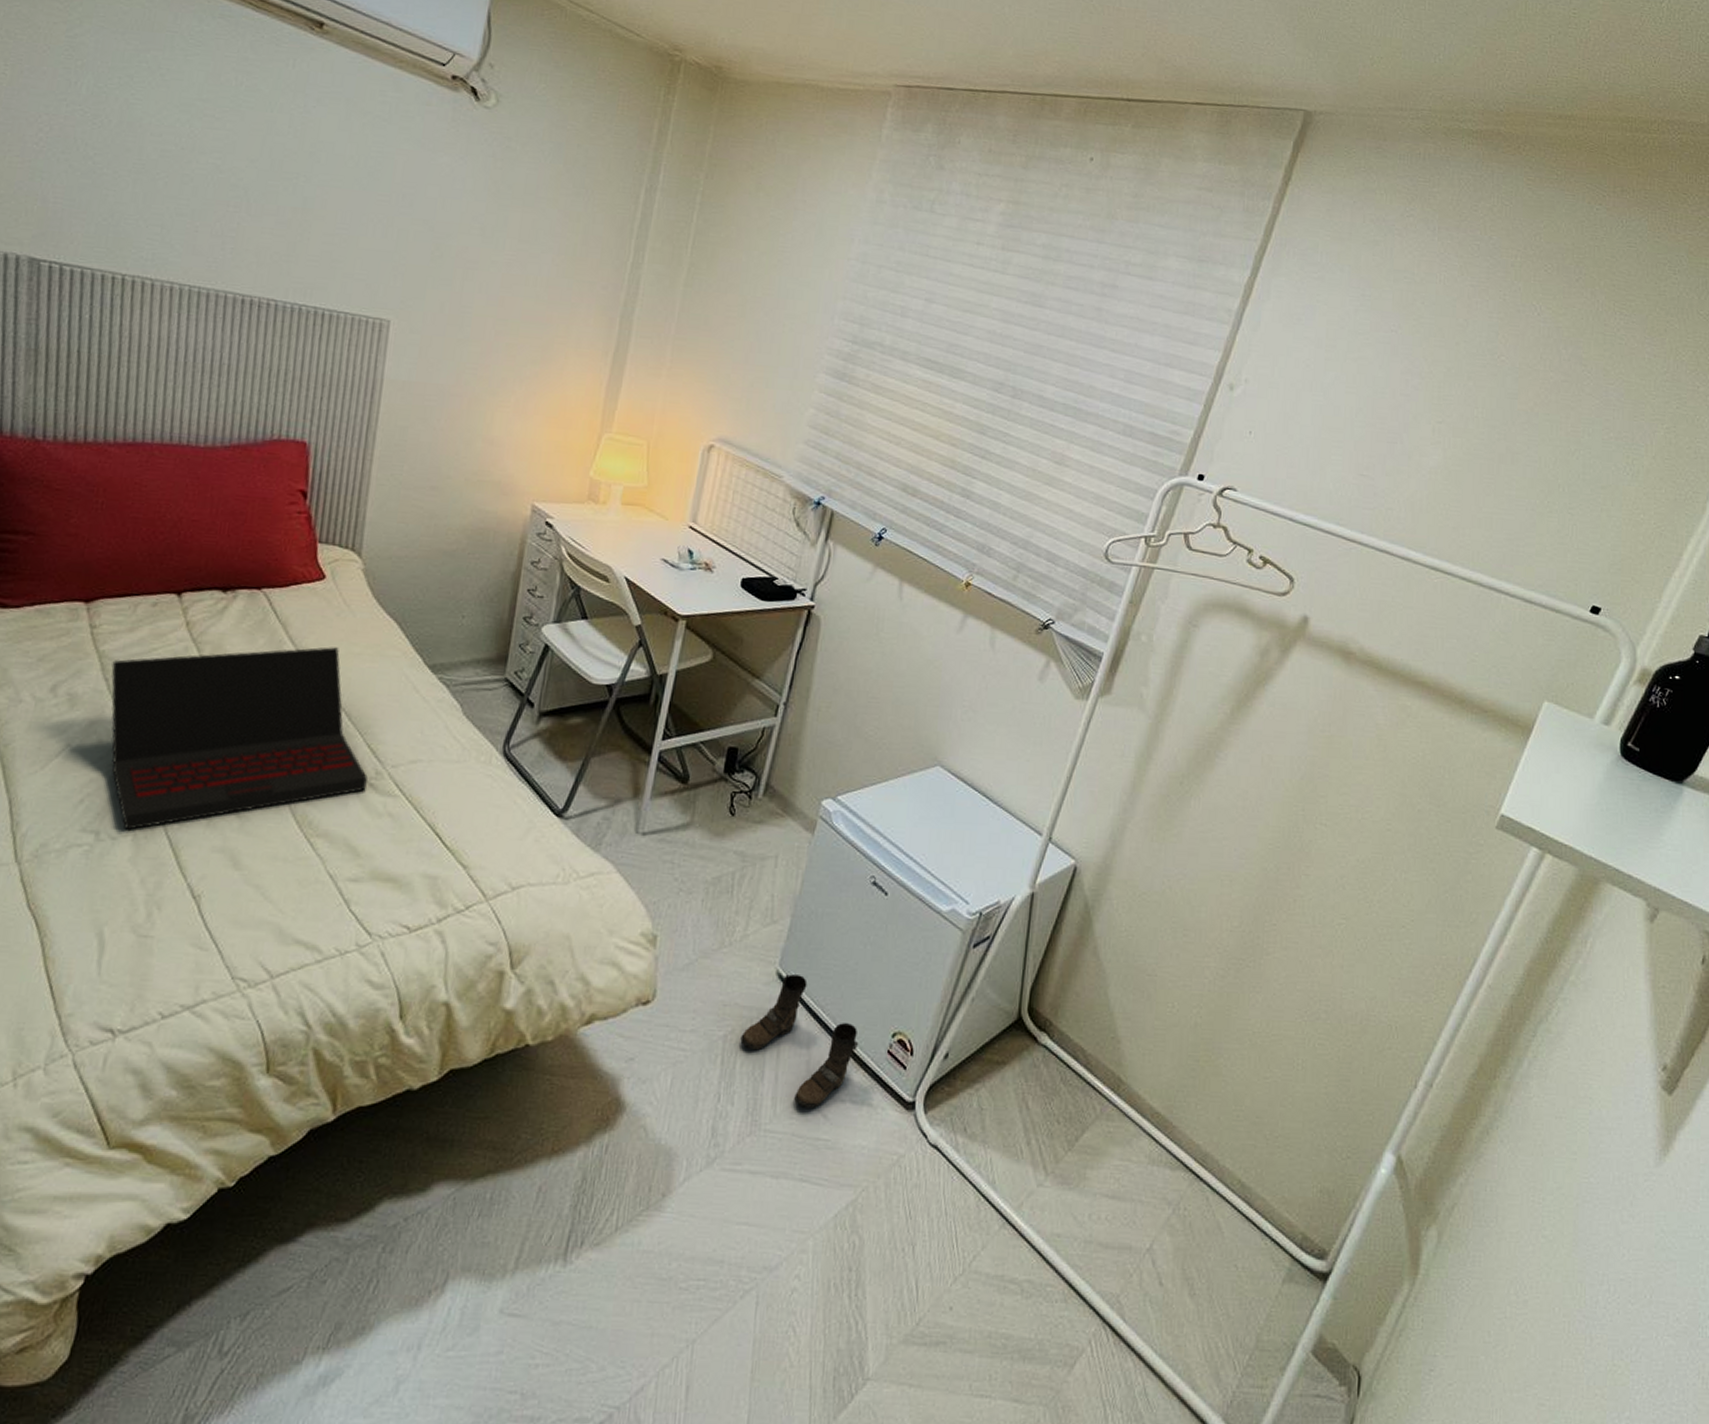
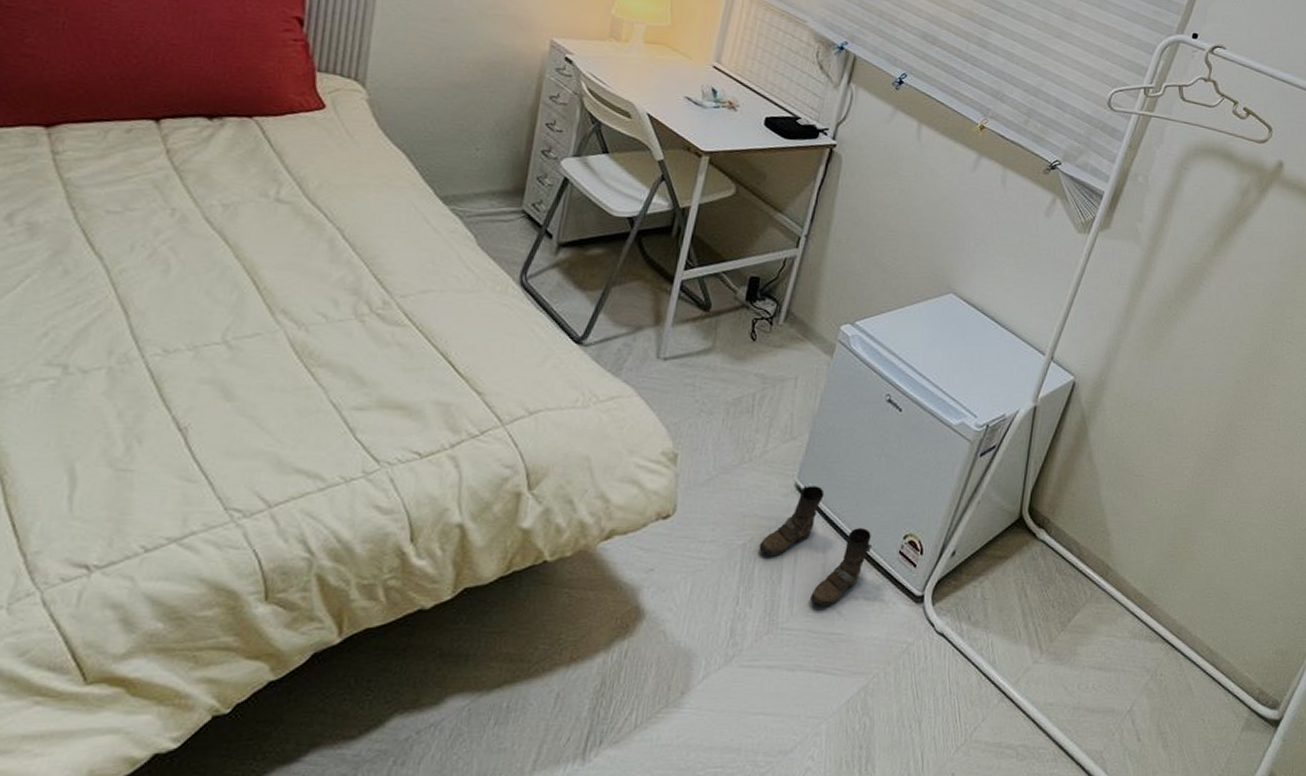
laptop: present [111,647,368,830] -> none [78,177,374,363]

